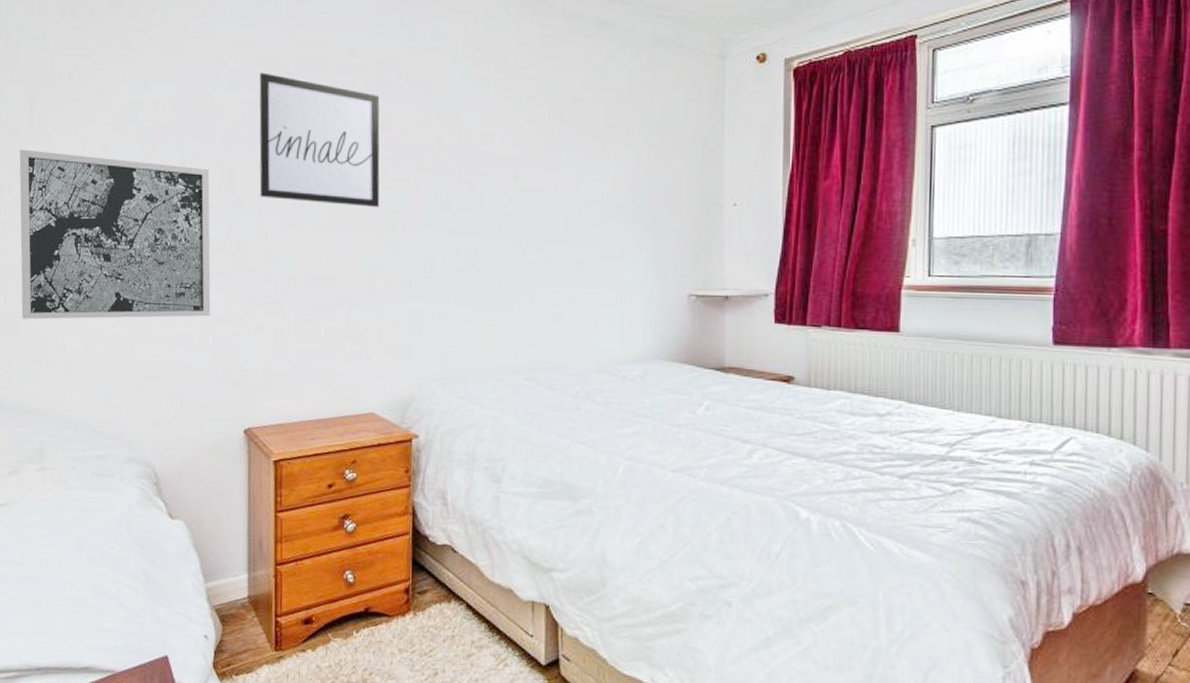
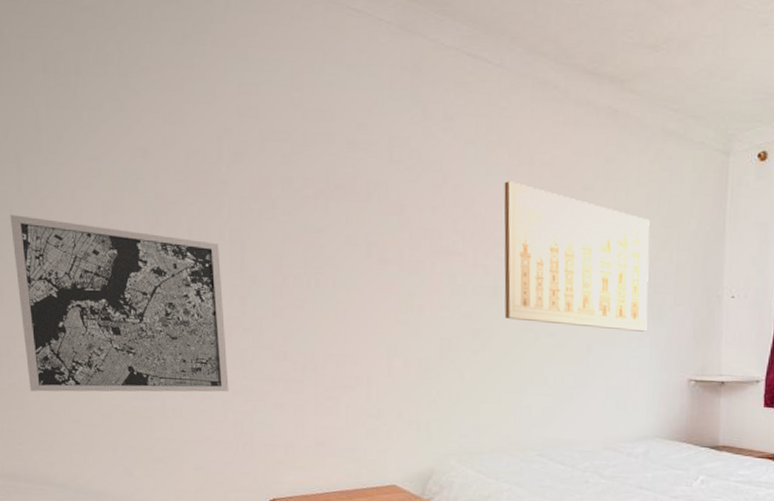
wall art: present [259,72,380,208] -> none [266,144,396,289]
wall art: none [490,96,643,244] -> present [504,181,650,332]

